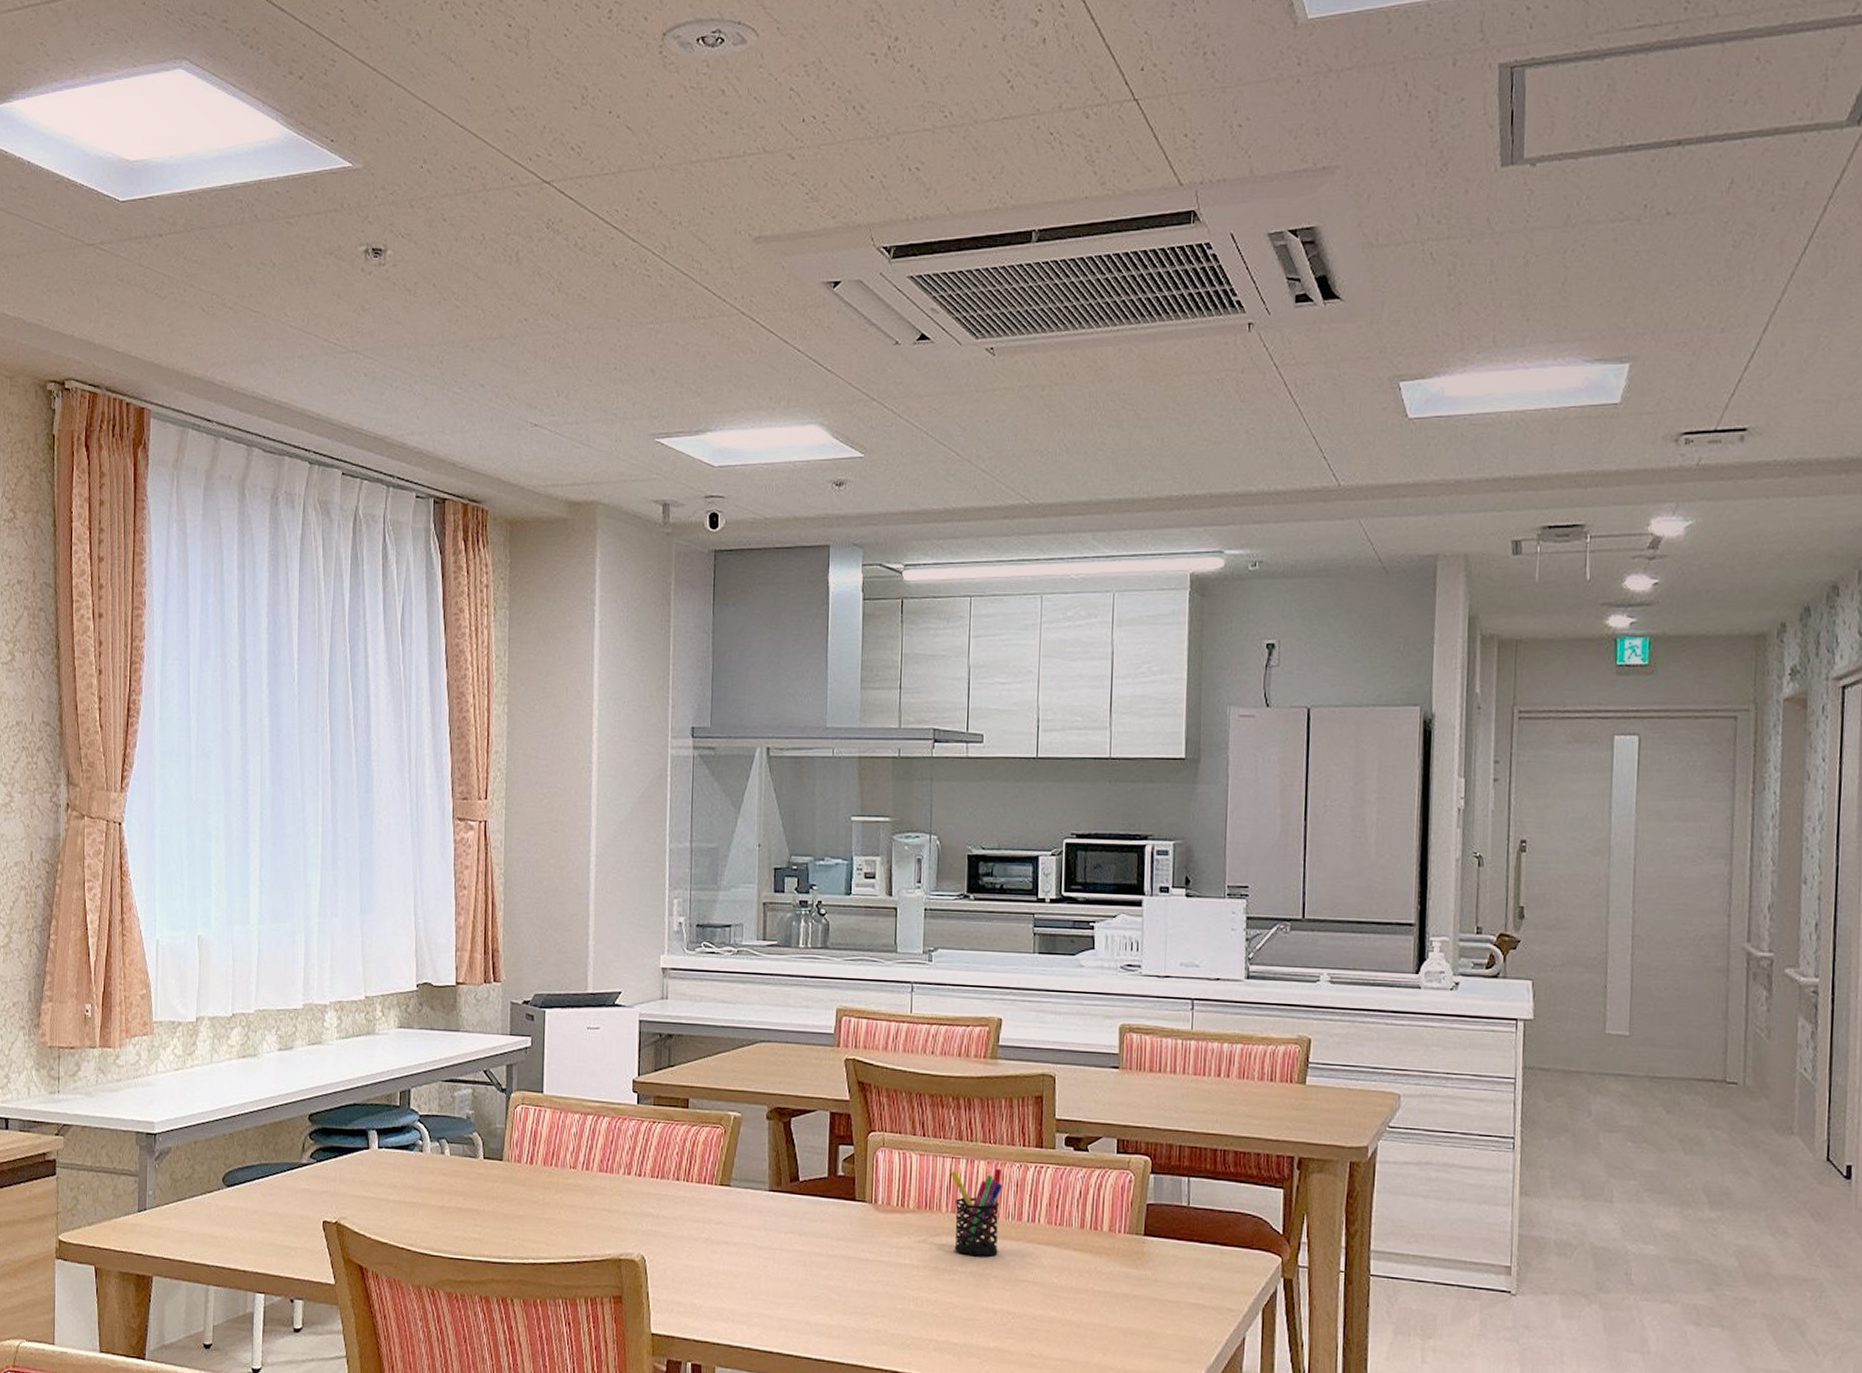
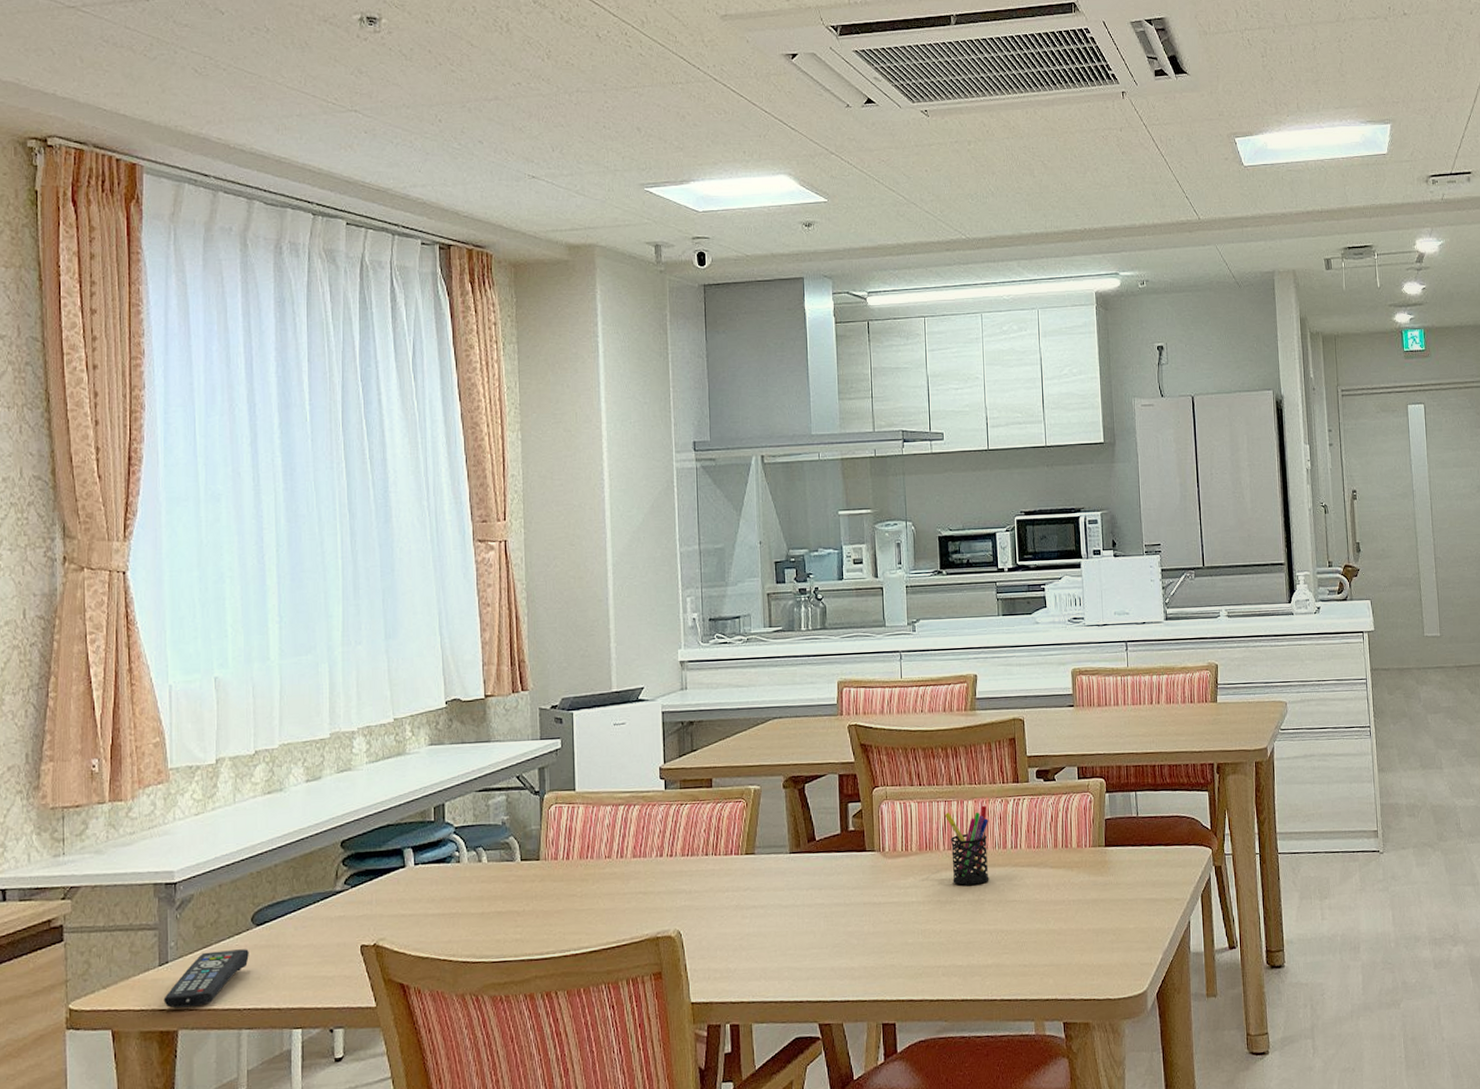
remote control: none [141,1205,219,1256] -> present [163,949,249,1008]

